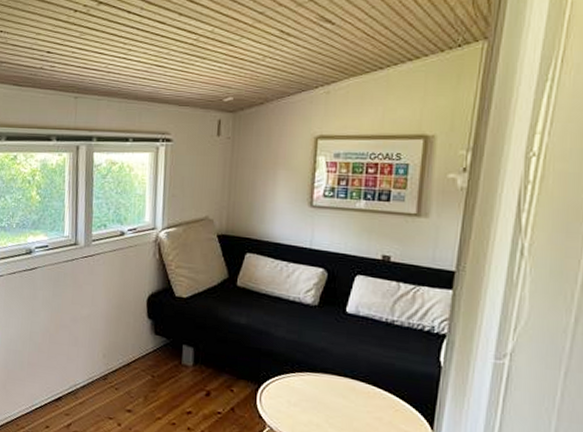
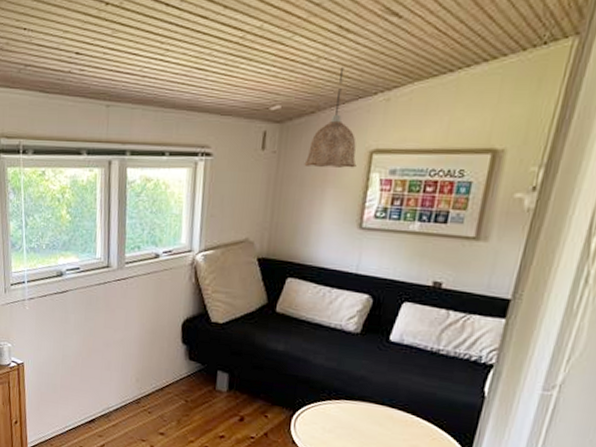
pendant lamp: none [256,65,304,152] -> present [304,67,357,168]

